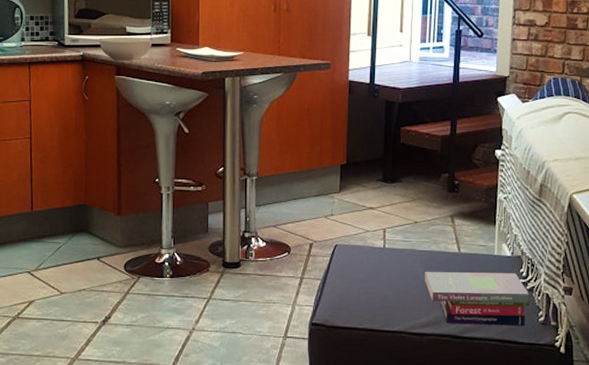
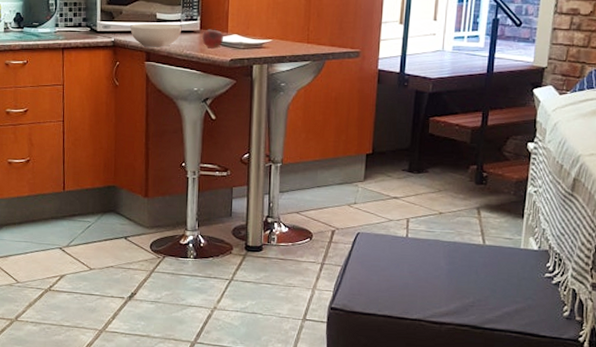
fruit: none [173,41,194,62] -> present [202,28,223,49]
books: present [425,271,530,326] -> none [447,261,555,320]

